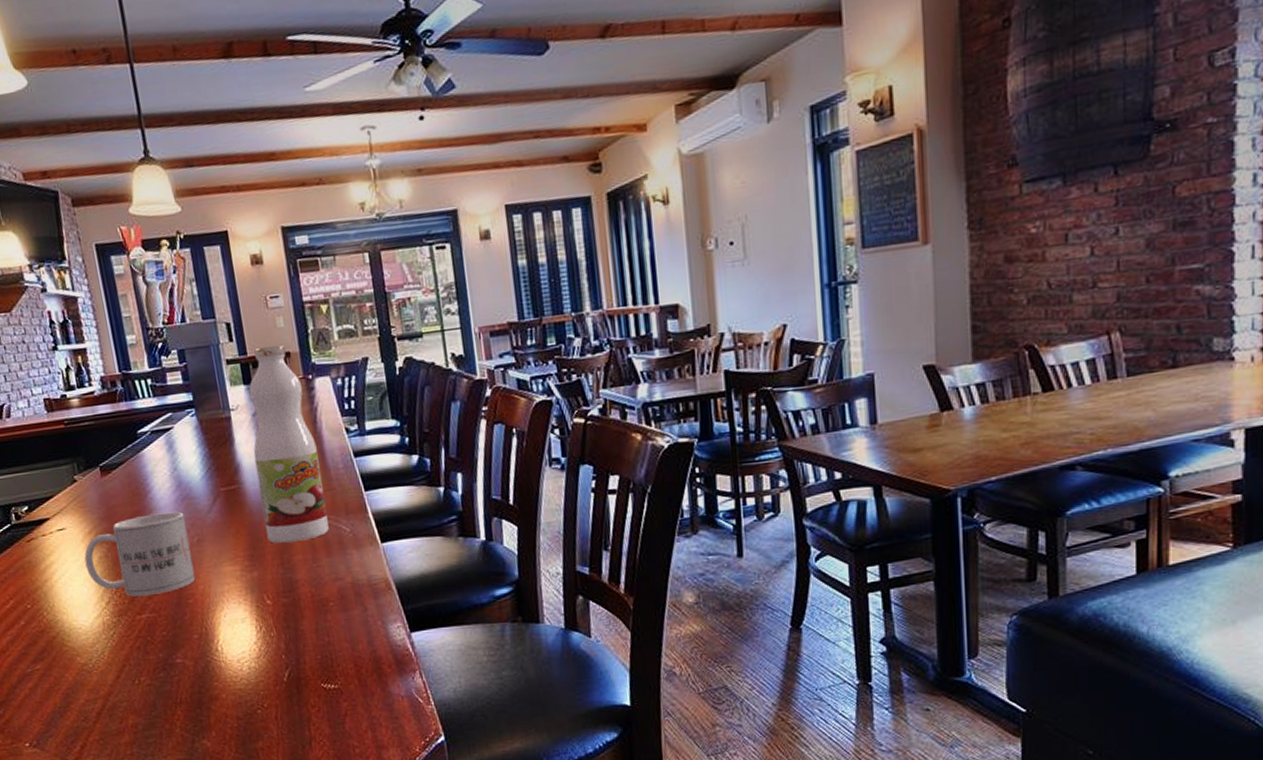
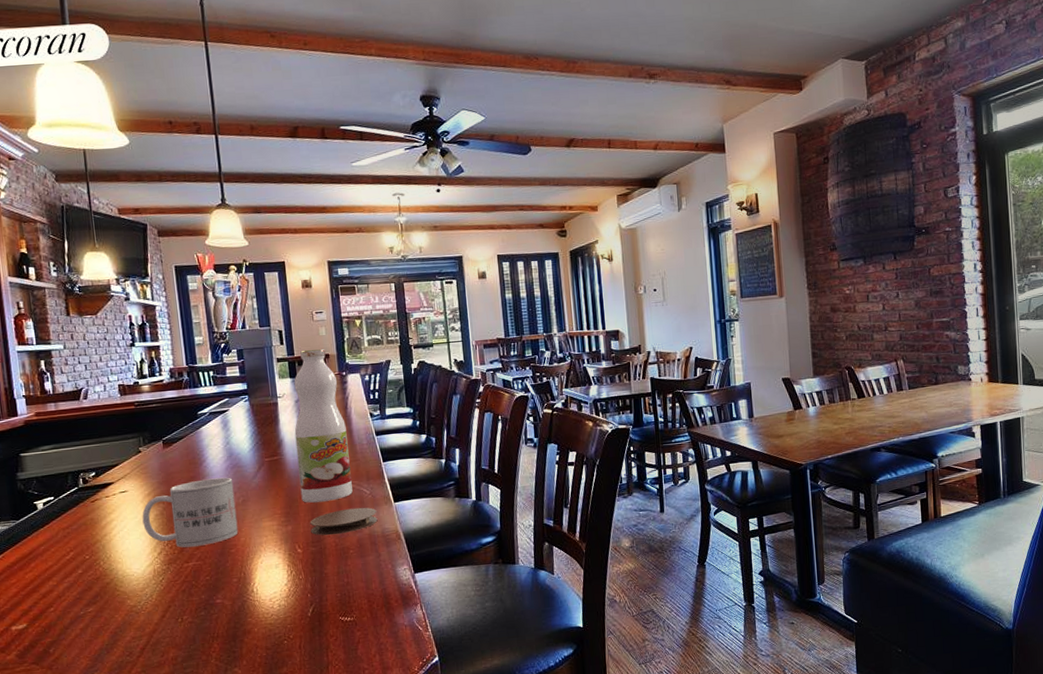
coaster: none [279,549,362,584] -> present [310,507,378,536]

